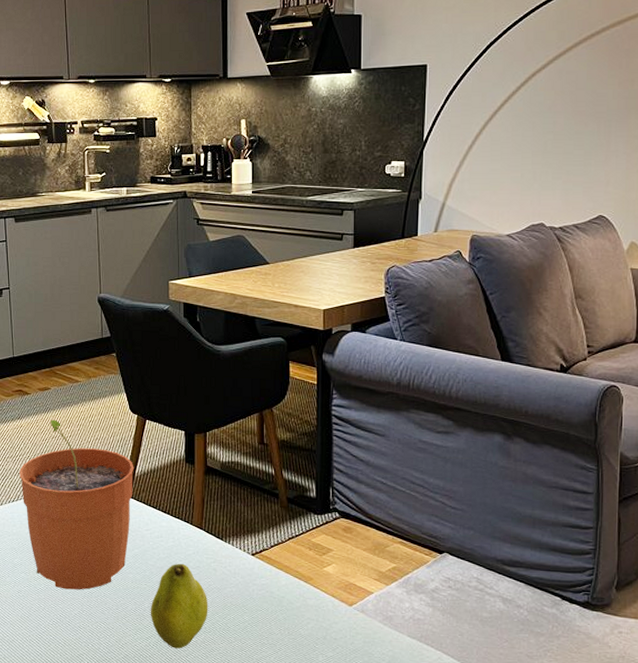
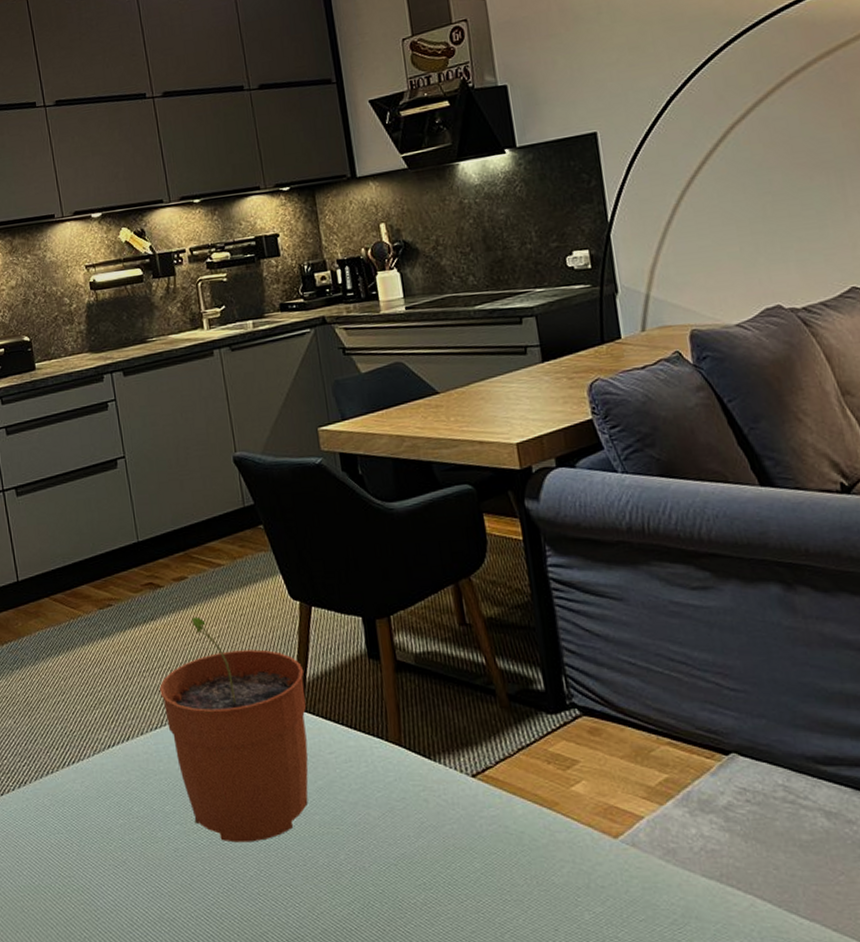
fruit: present [150,563,208,649] -> none [348,795,426,916]

